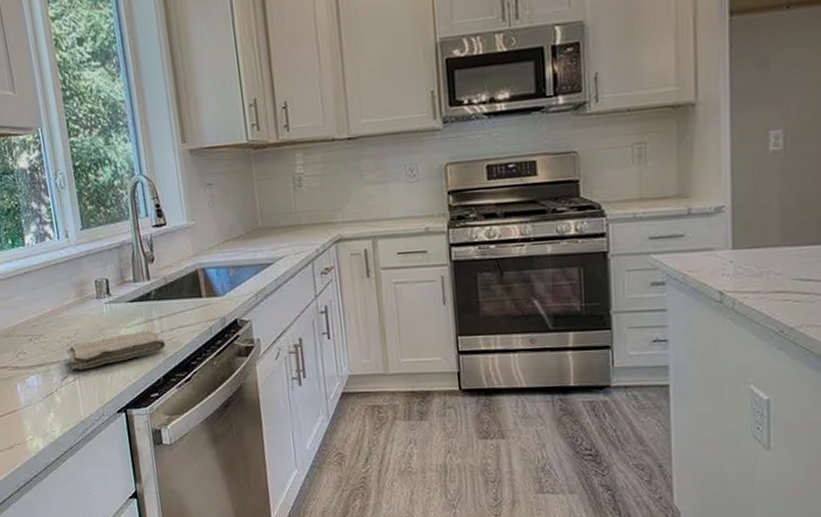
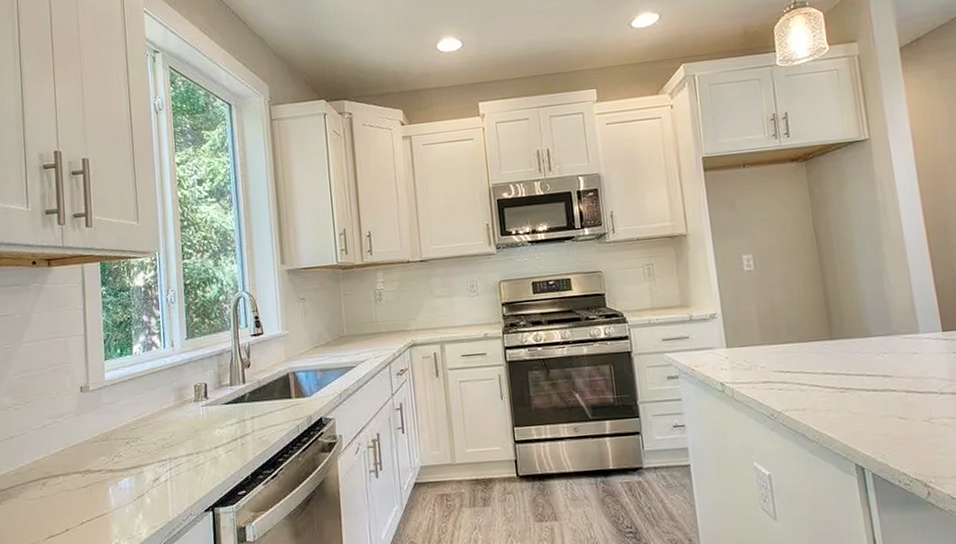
washcloth: present [65,330,166,370] -> none [160,430,256,471]

